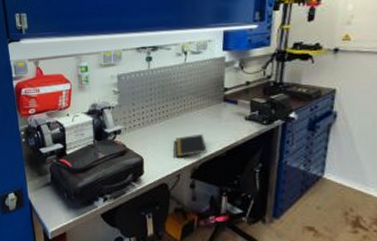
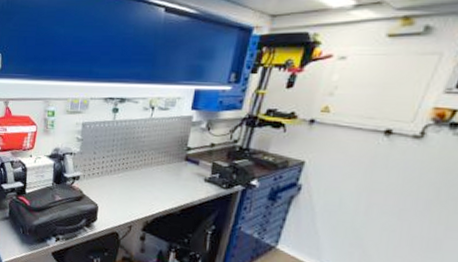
notepad: present [176,133,207,157] -> none [130,189,162,210]

